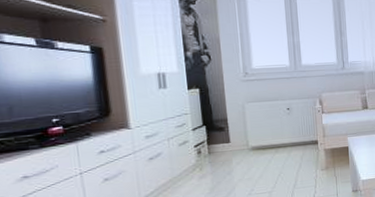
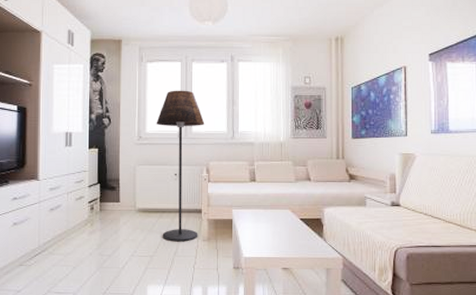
floor lamp: none [262,22,316,175] -> present [156,90,205,242]

